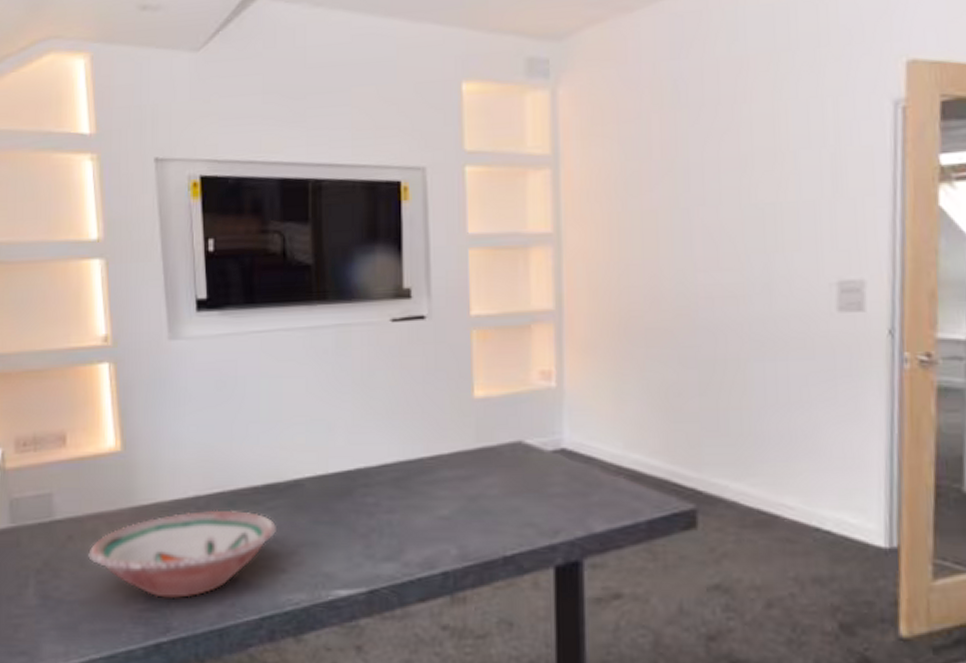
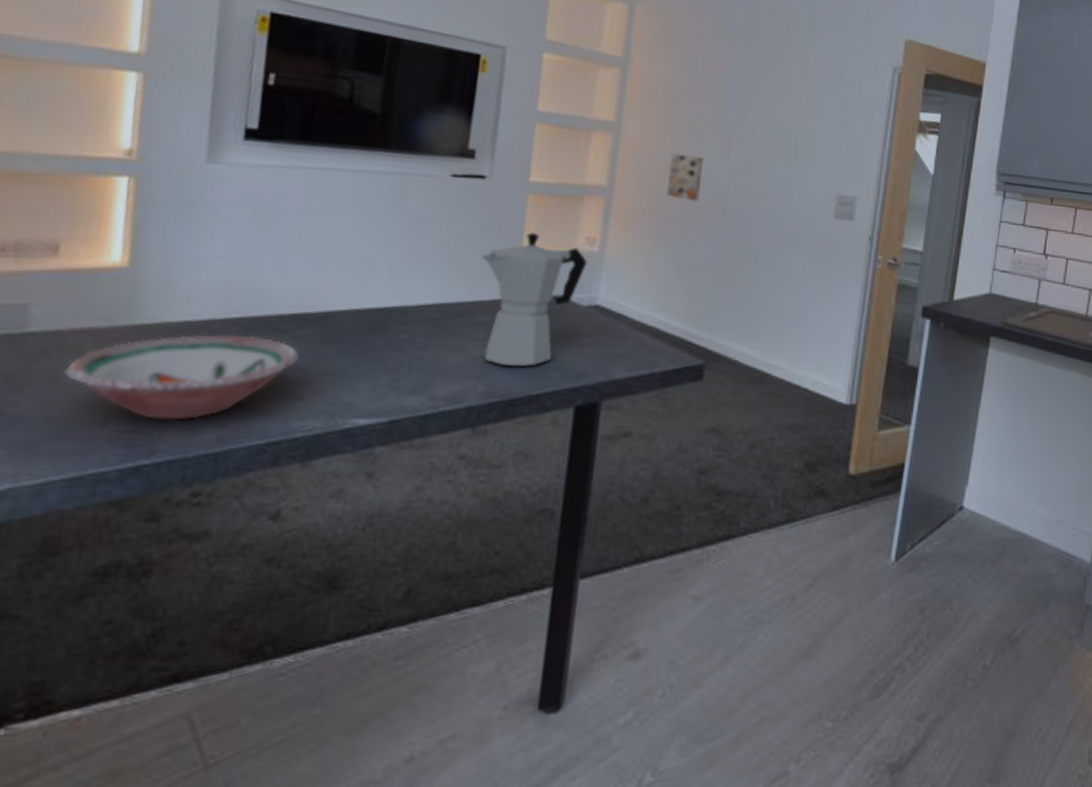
moka pot: none [433,373,547,526] -> present [481,232,589,367]
wall art: none [622,258,664,315] -> present [666,152,704,202]

